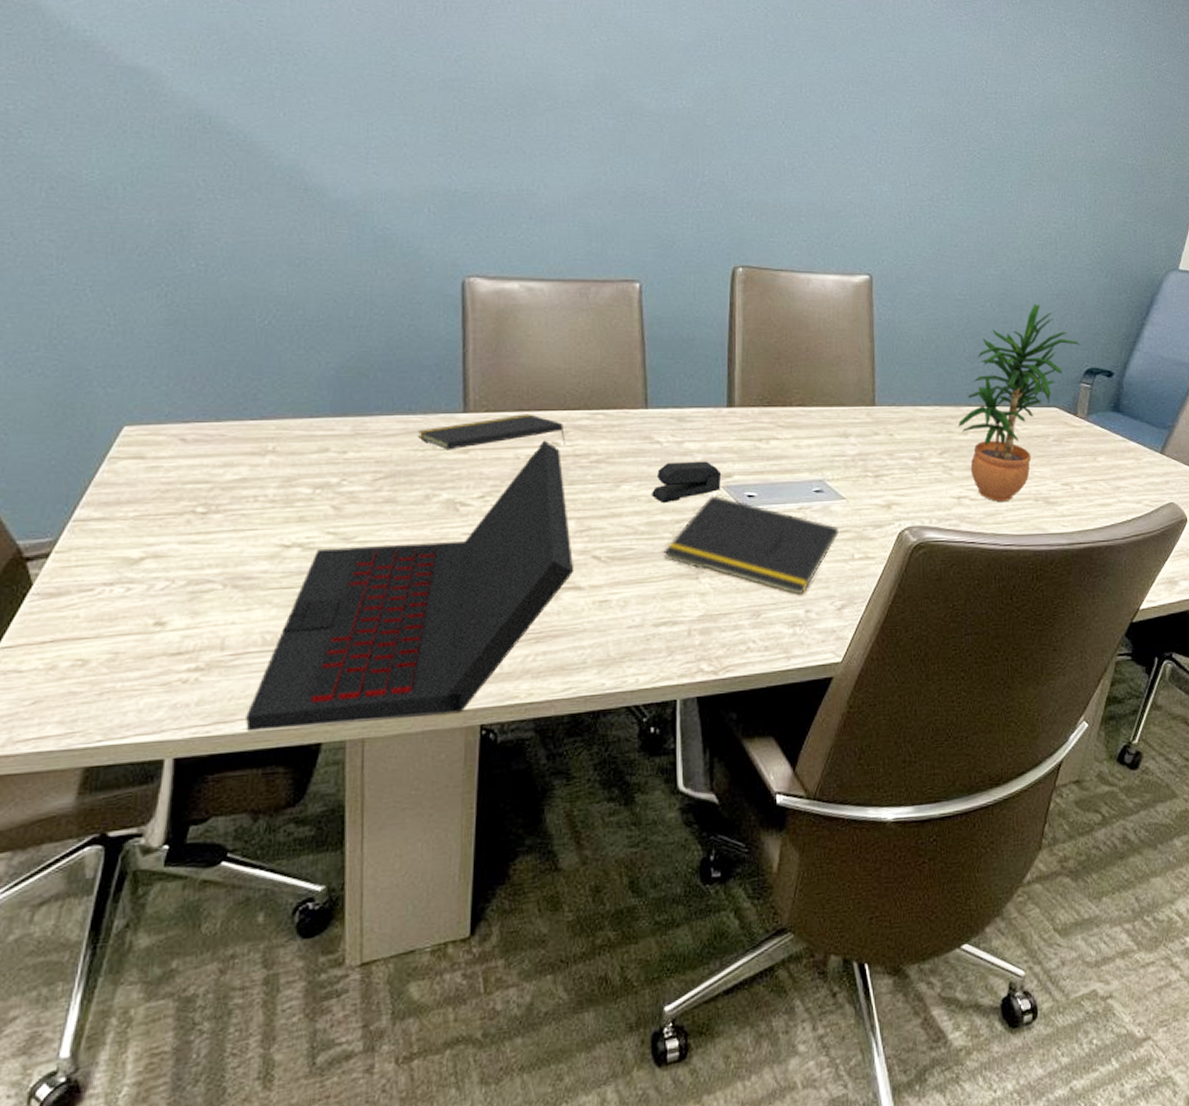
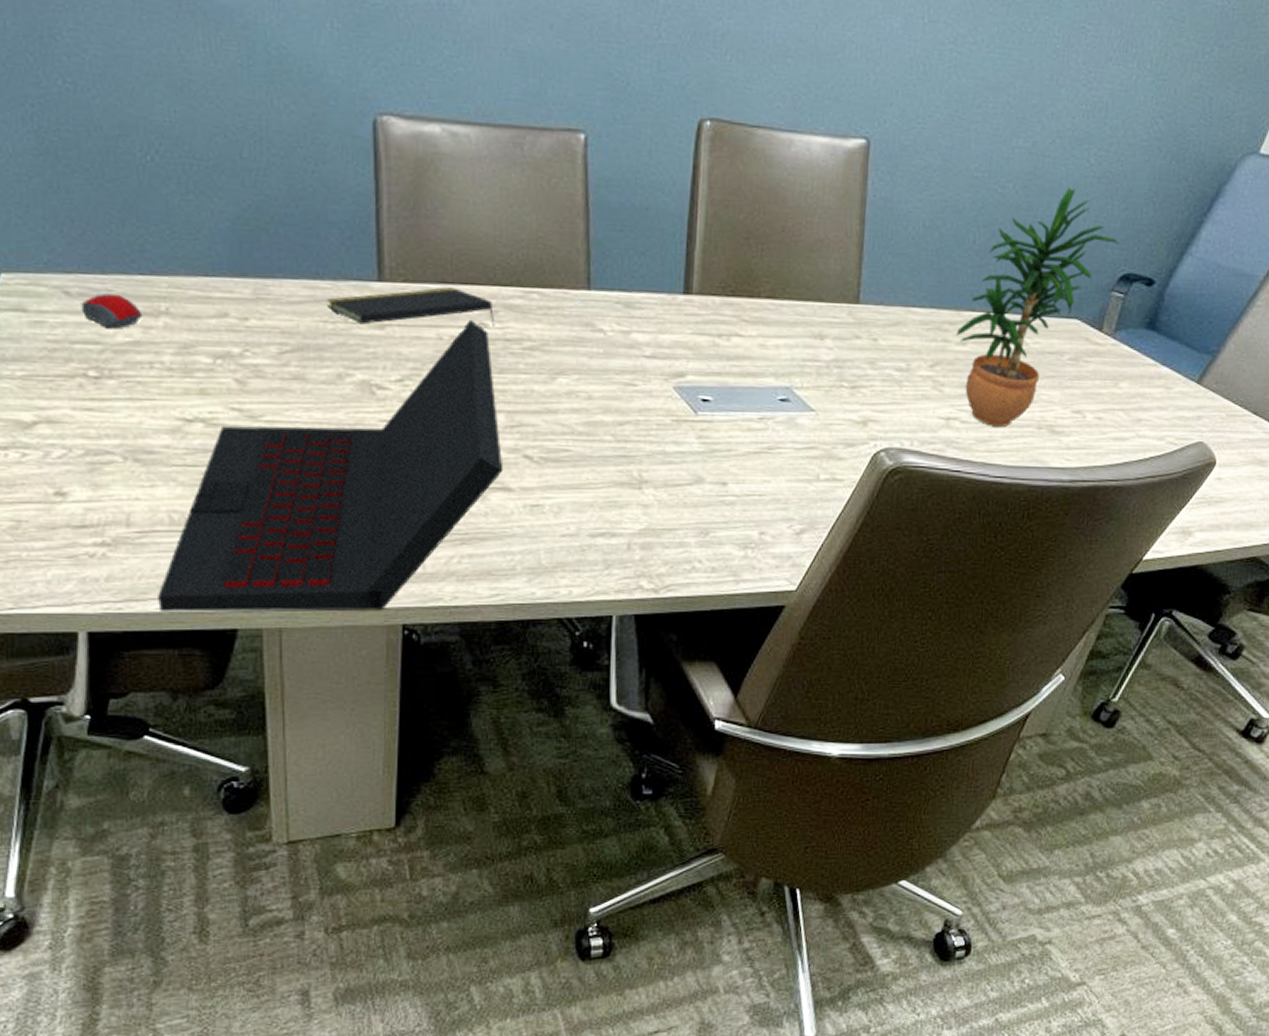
computer mouse: none [195,438,251,469] -> present [81,293,143,329]
stapler: present [652,461,722,504] -> none [592,354,673,402]
notepad: present [664,495,839,595] -> none [603,396,805,515]

